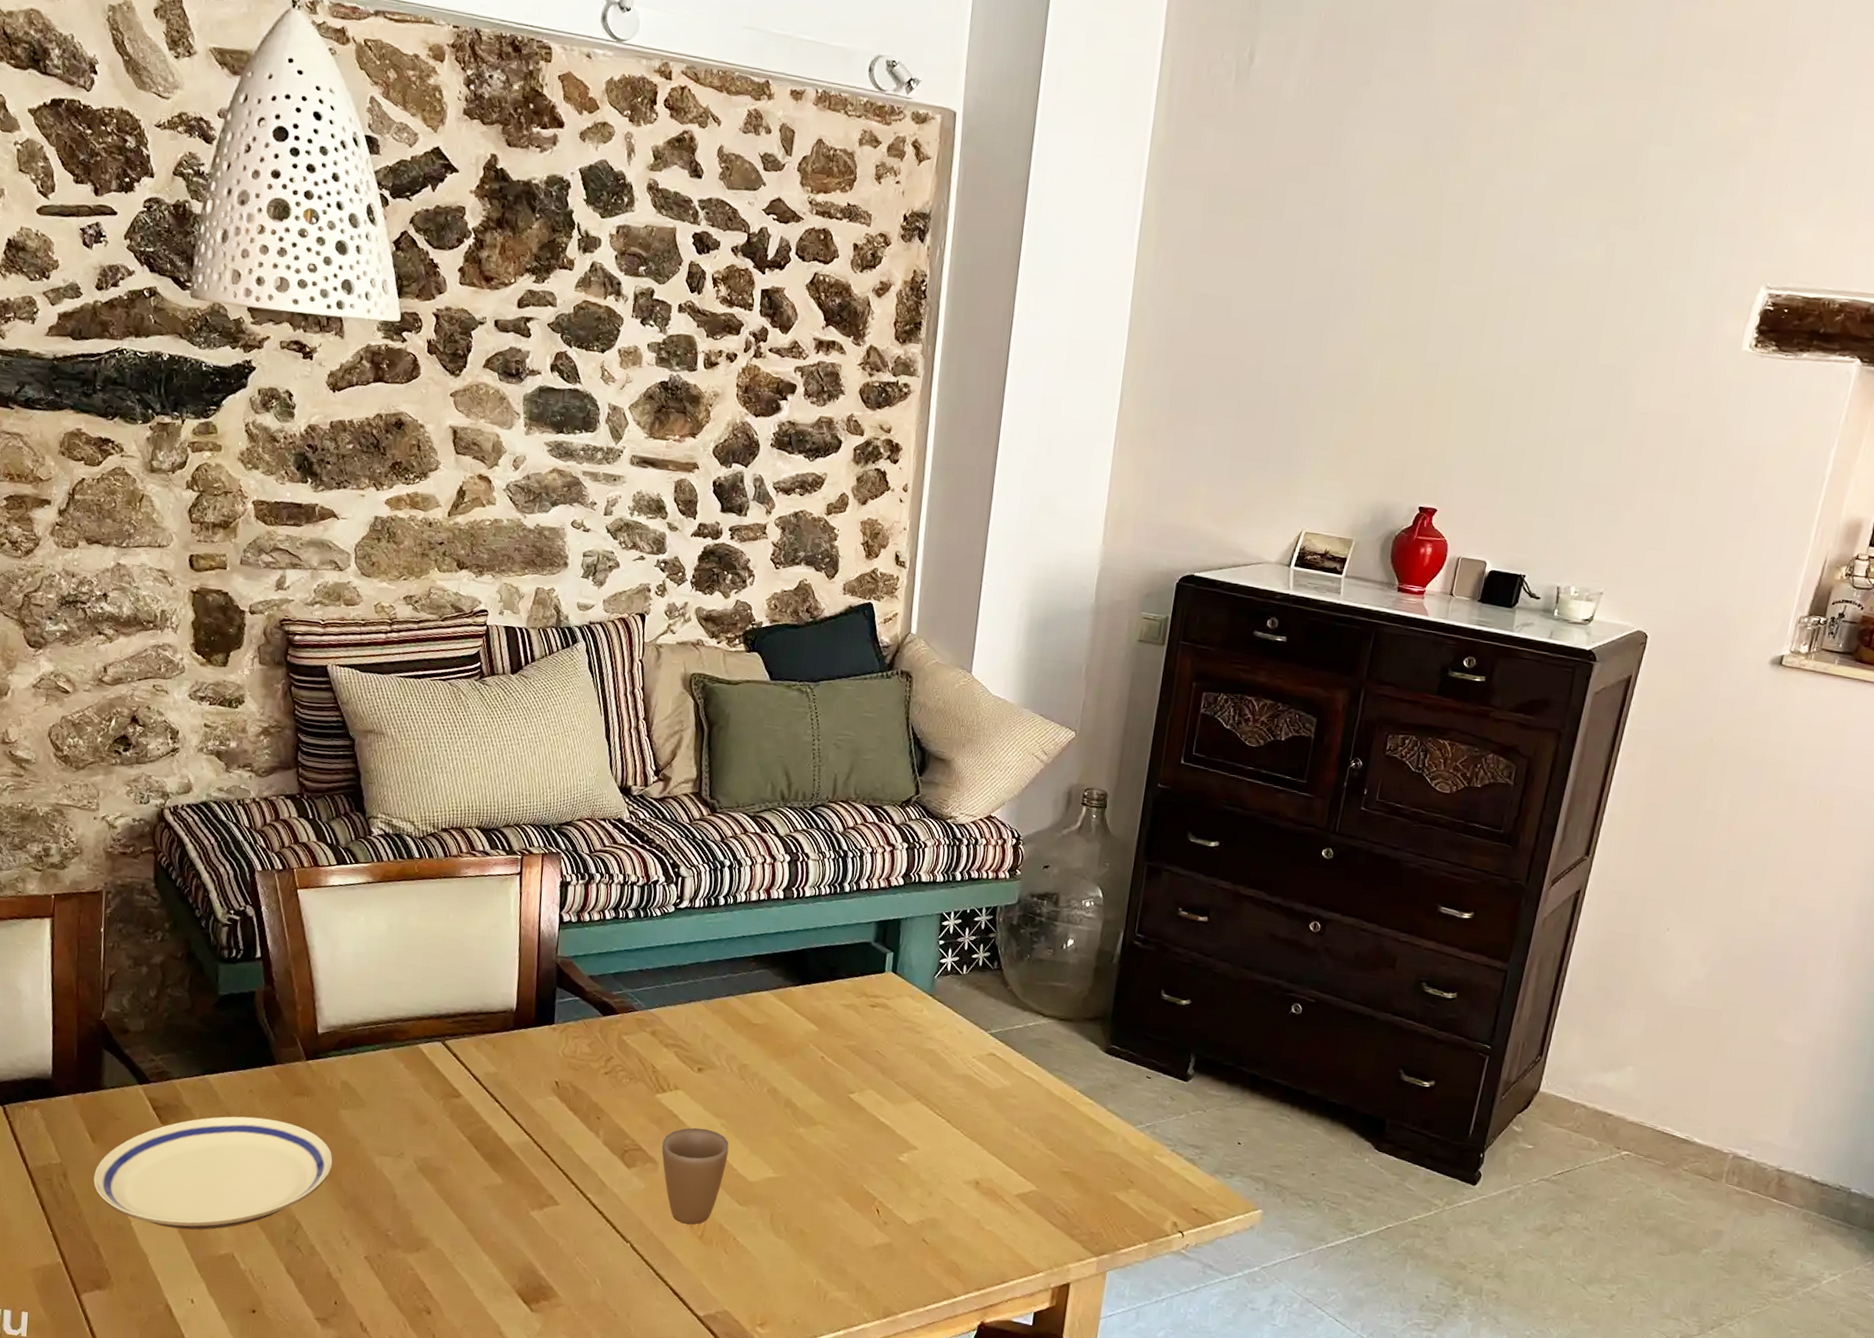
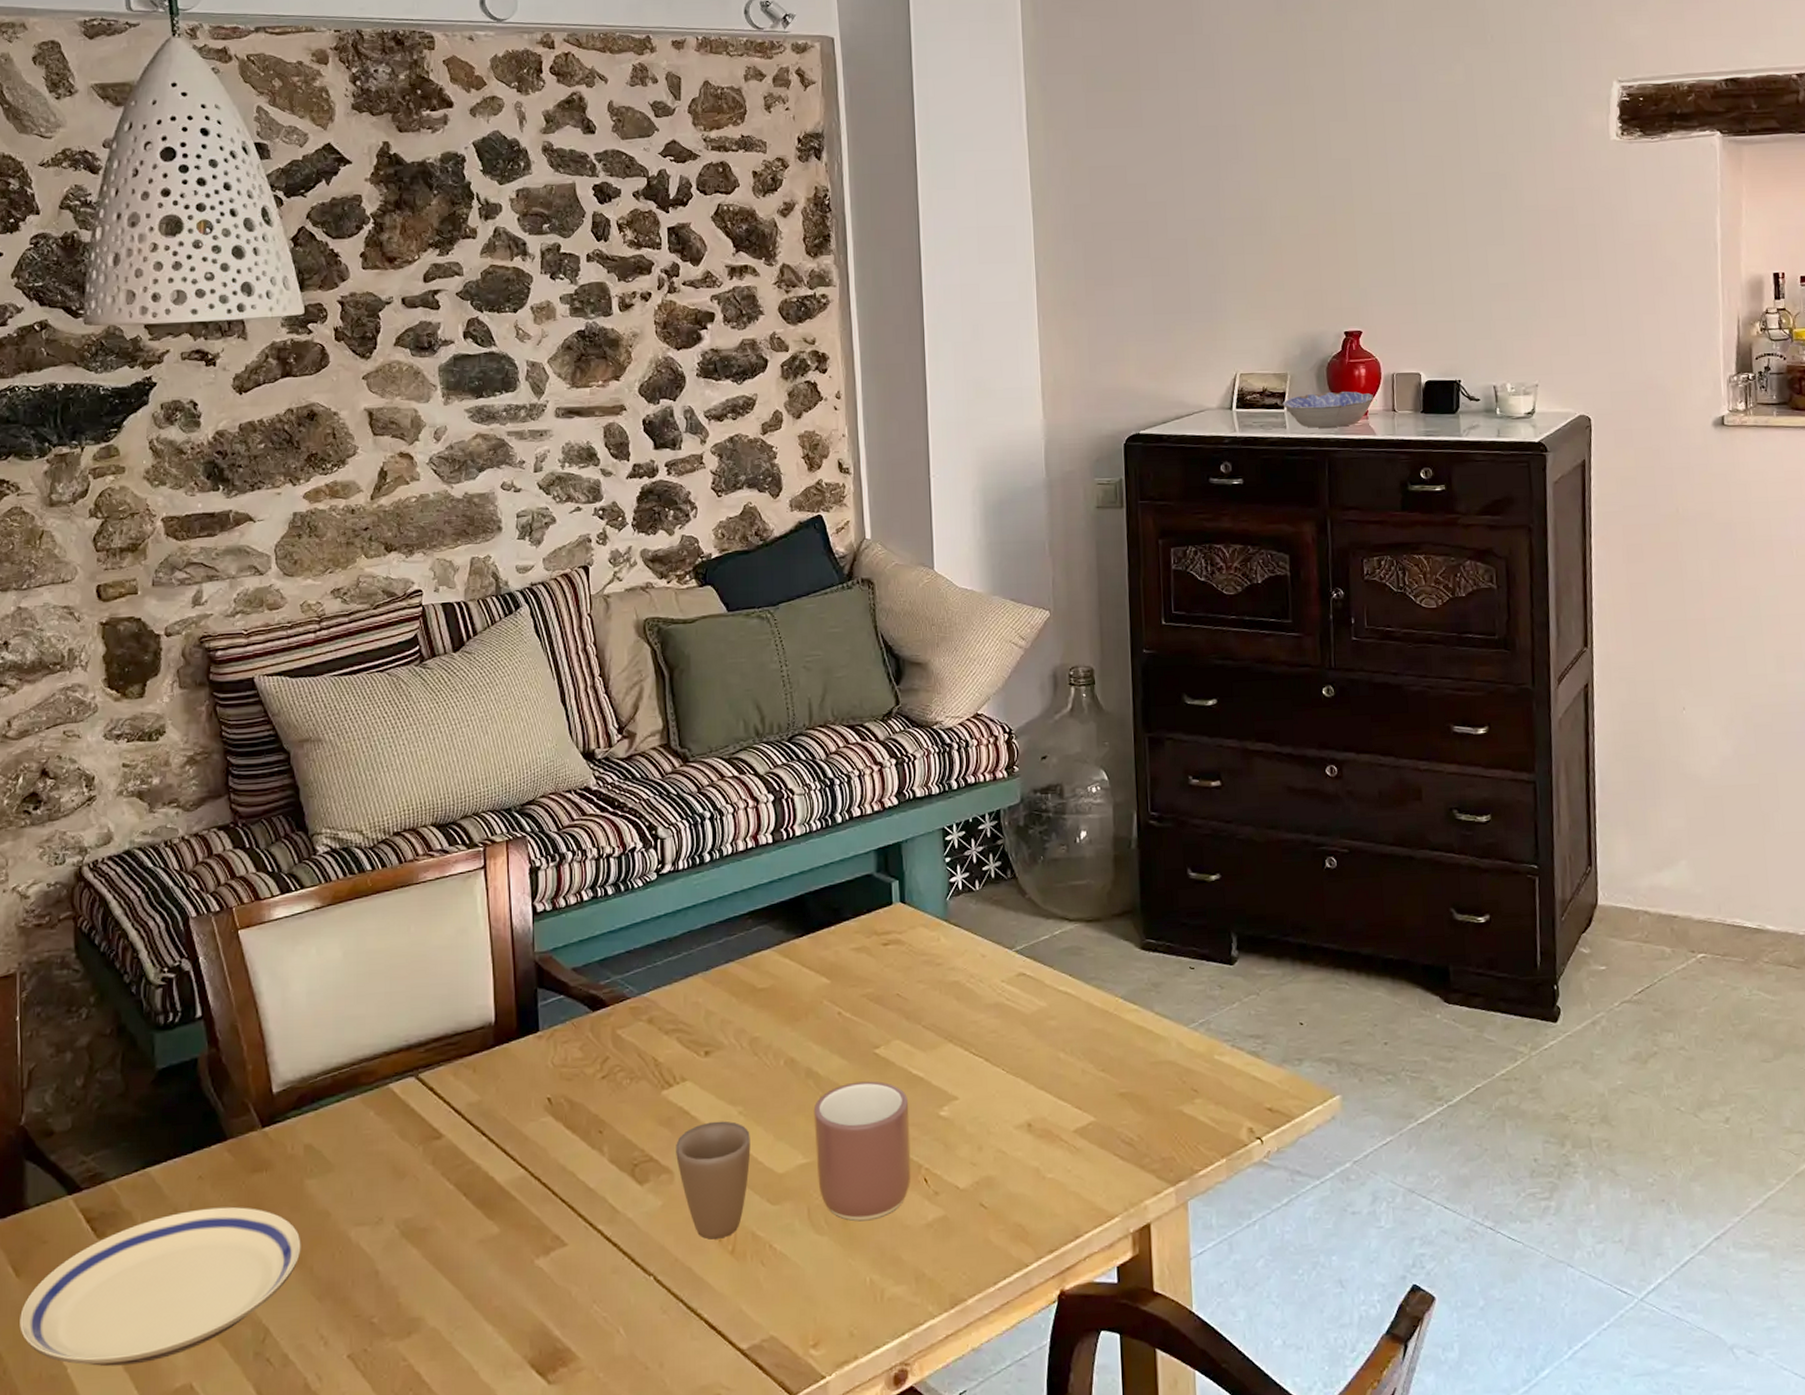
mug: none [783,1118,873,1235] -> present [813,1081,911,1222]
bowl: none [1341,563,1435,603] -> present [1282,391,1375,428]

